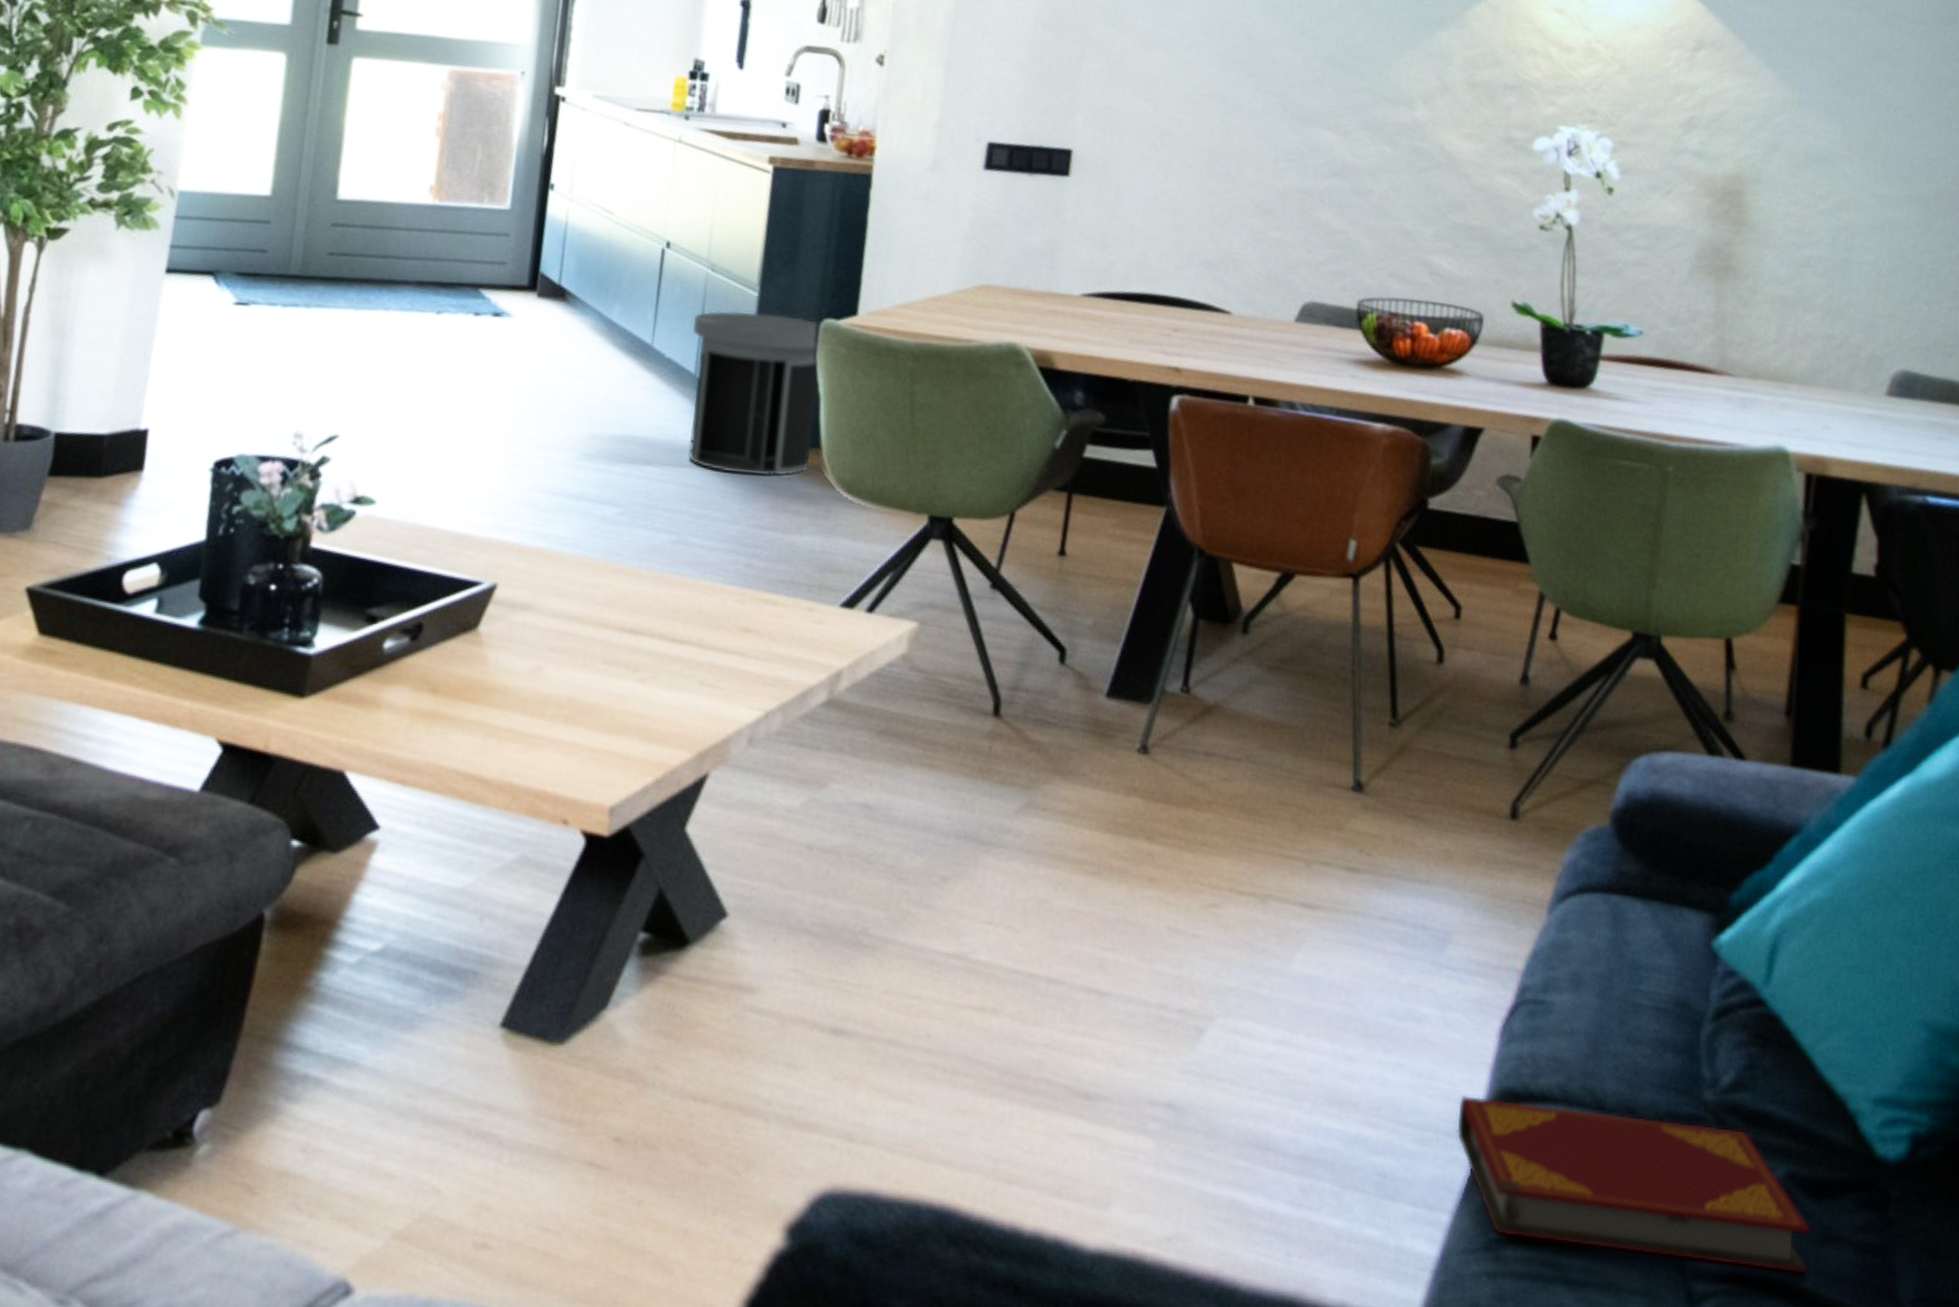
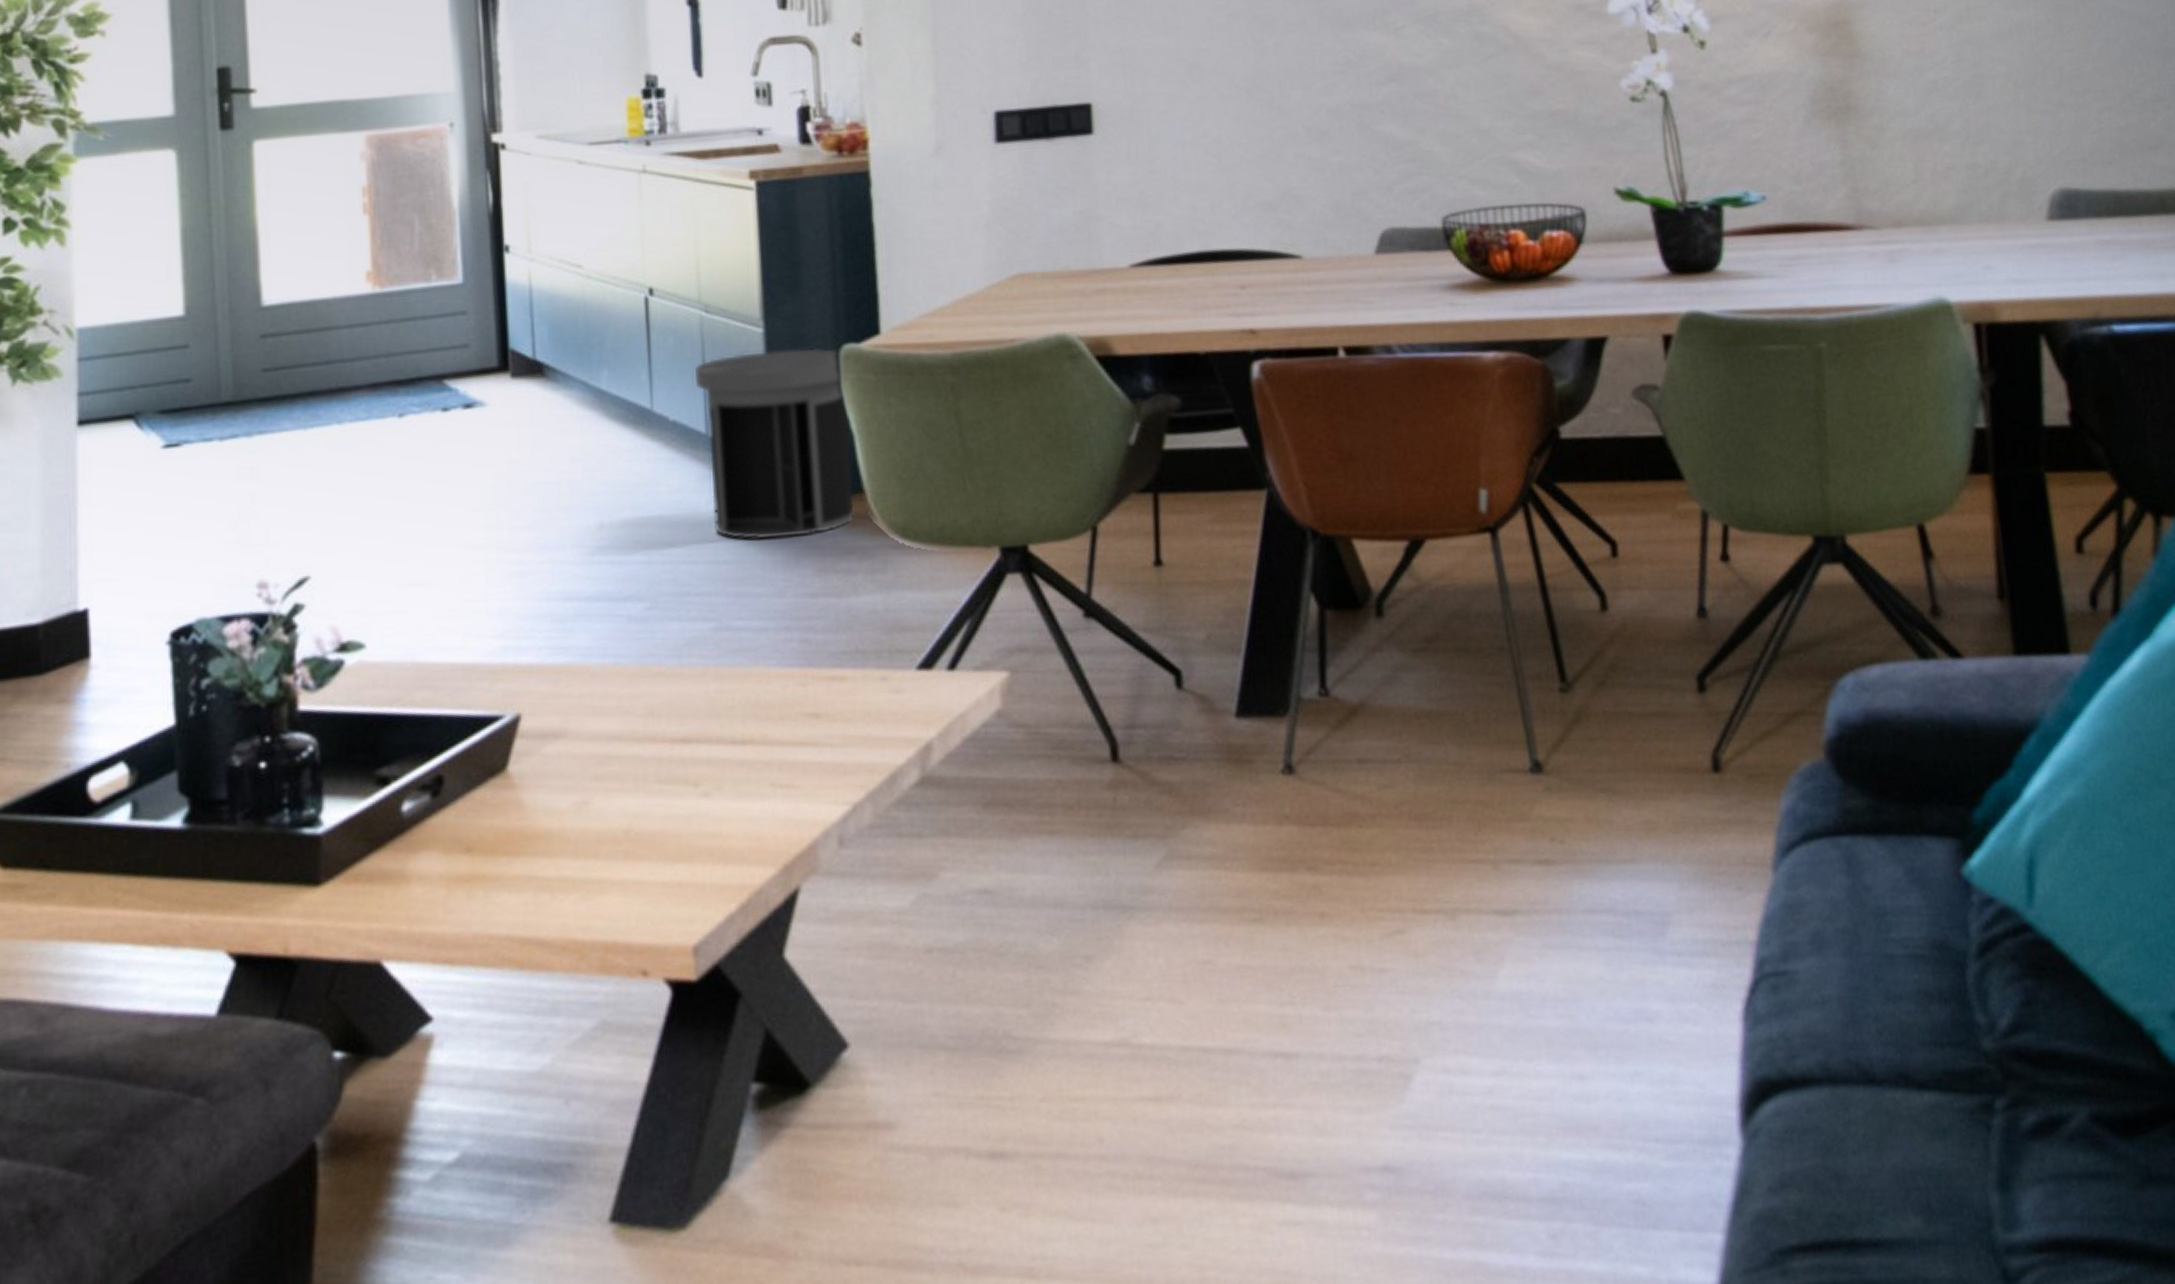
hardback book: present [1456,1095,1811,1275] -> none [1710,1074,2132,1247]

